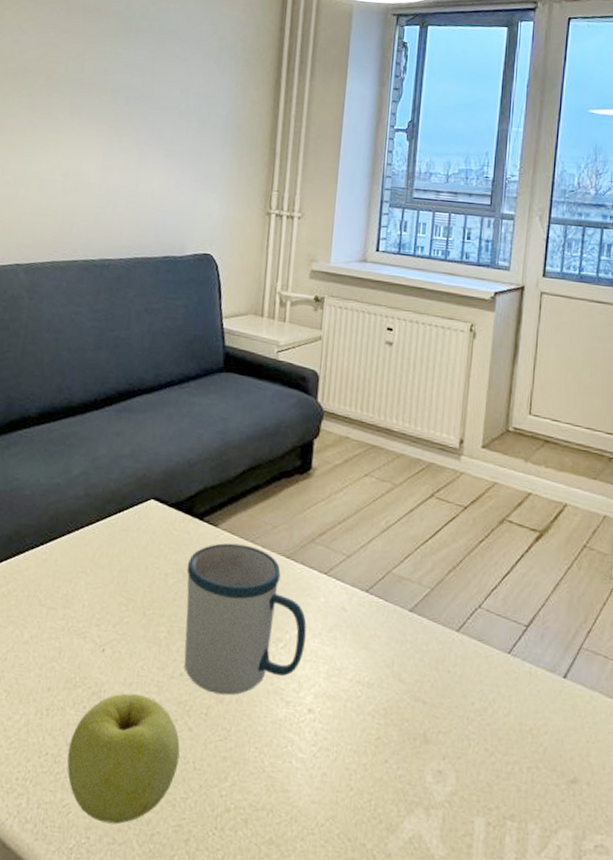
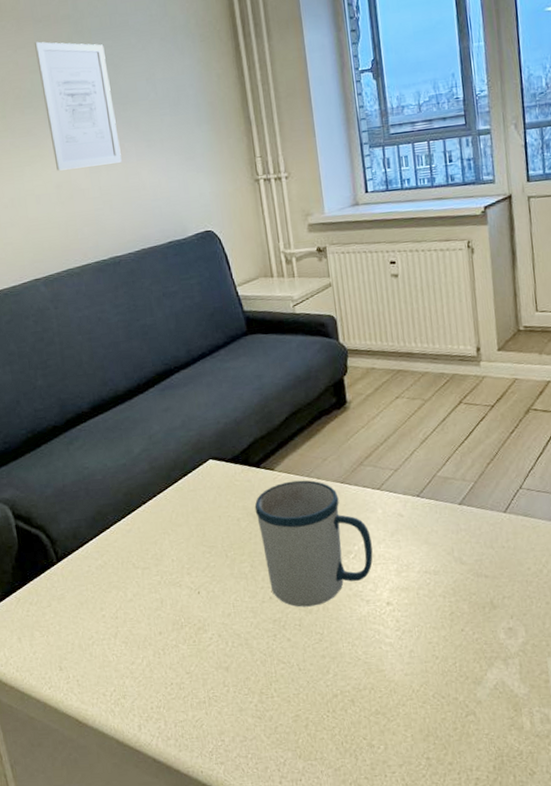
apple: present [67,693,180,825] -> none [188,621,285,727]
wall art: none [68,30,147,165] -> present [34,41,122,171]

